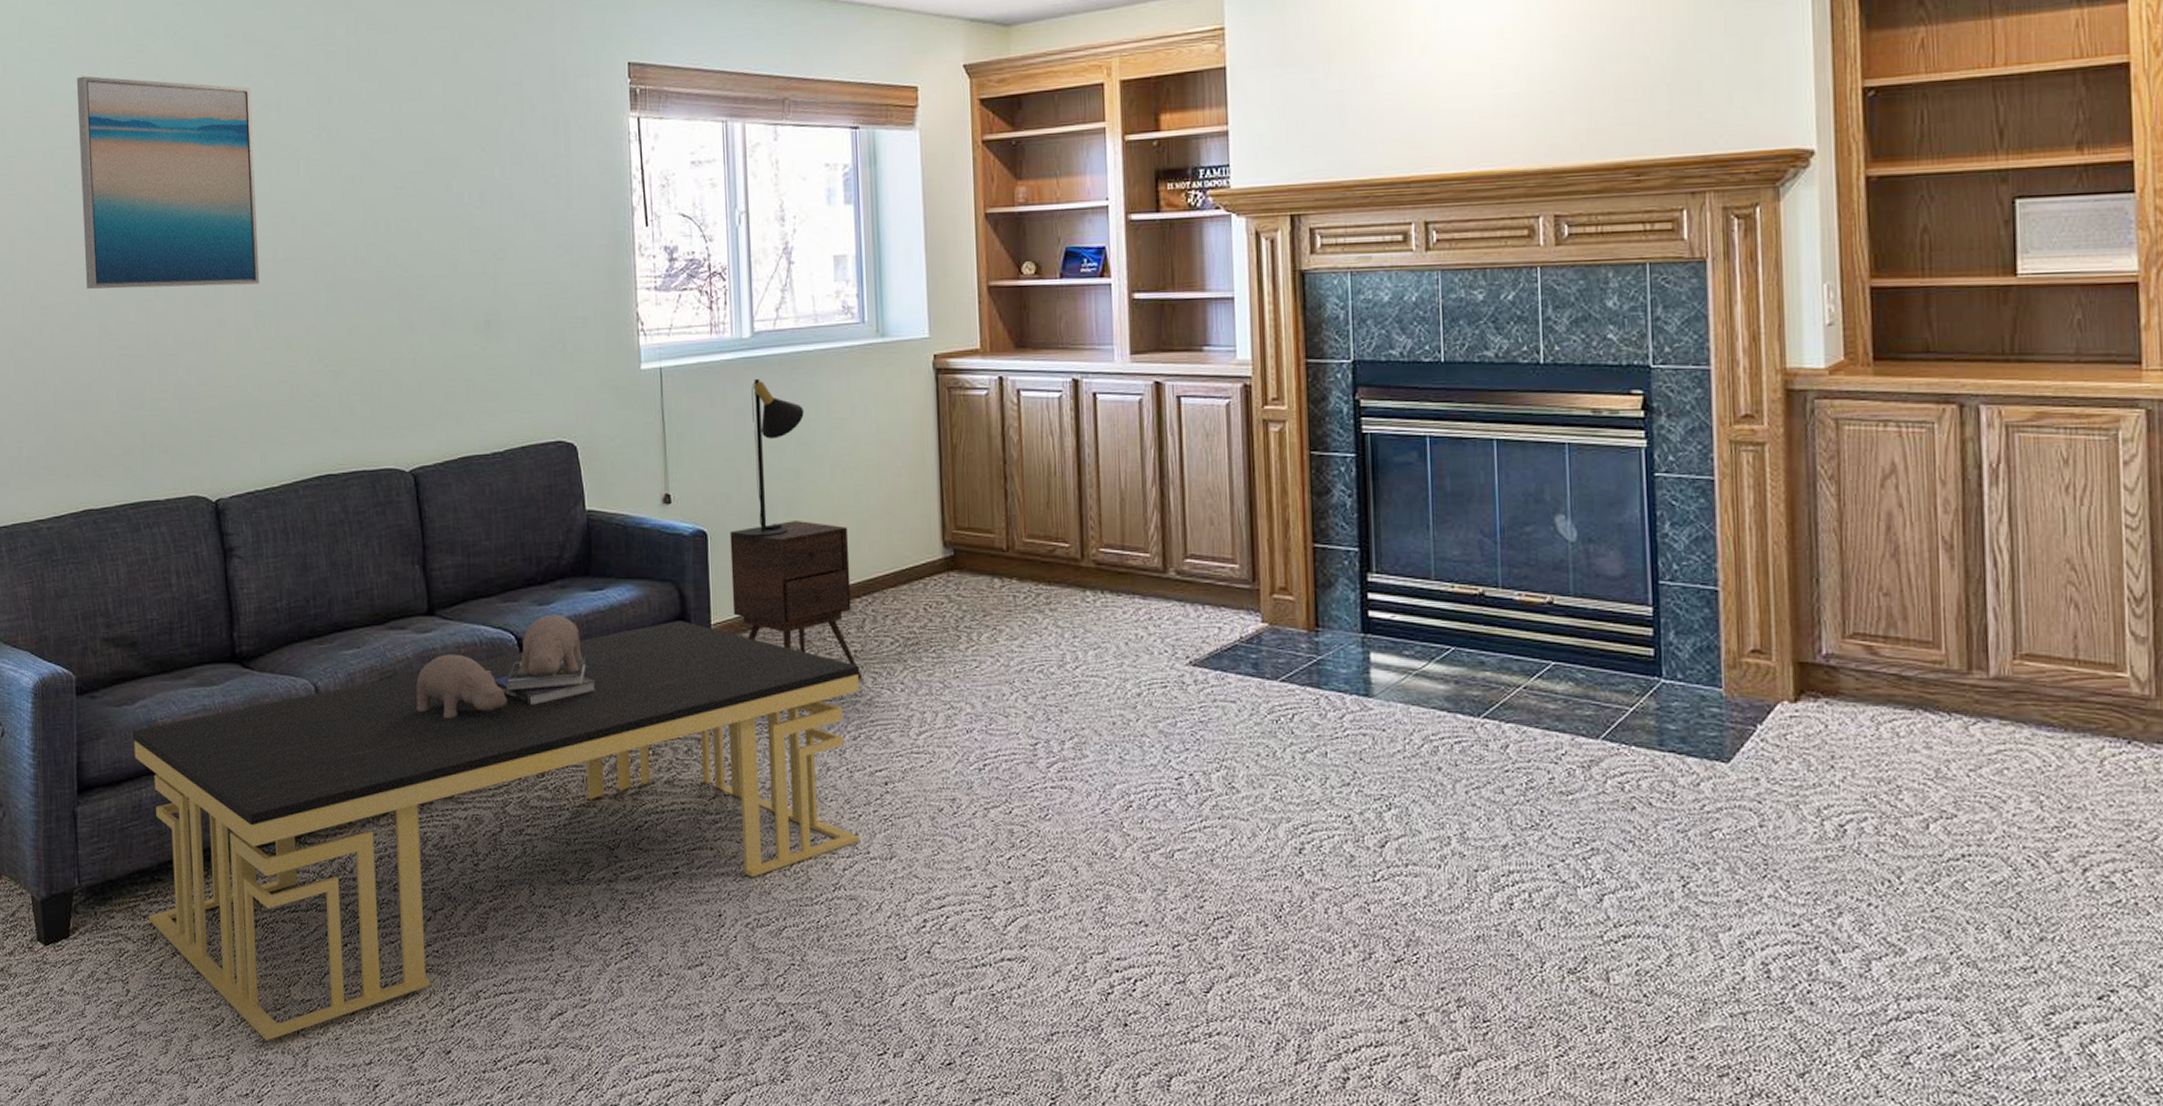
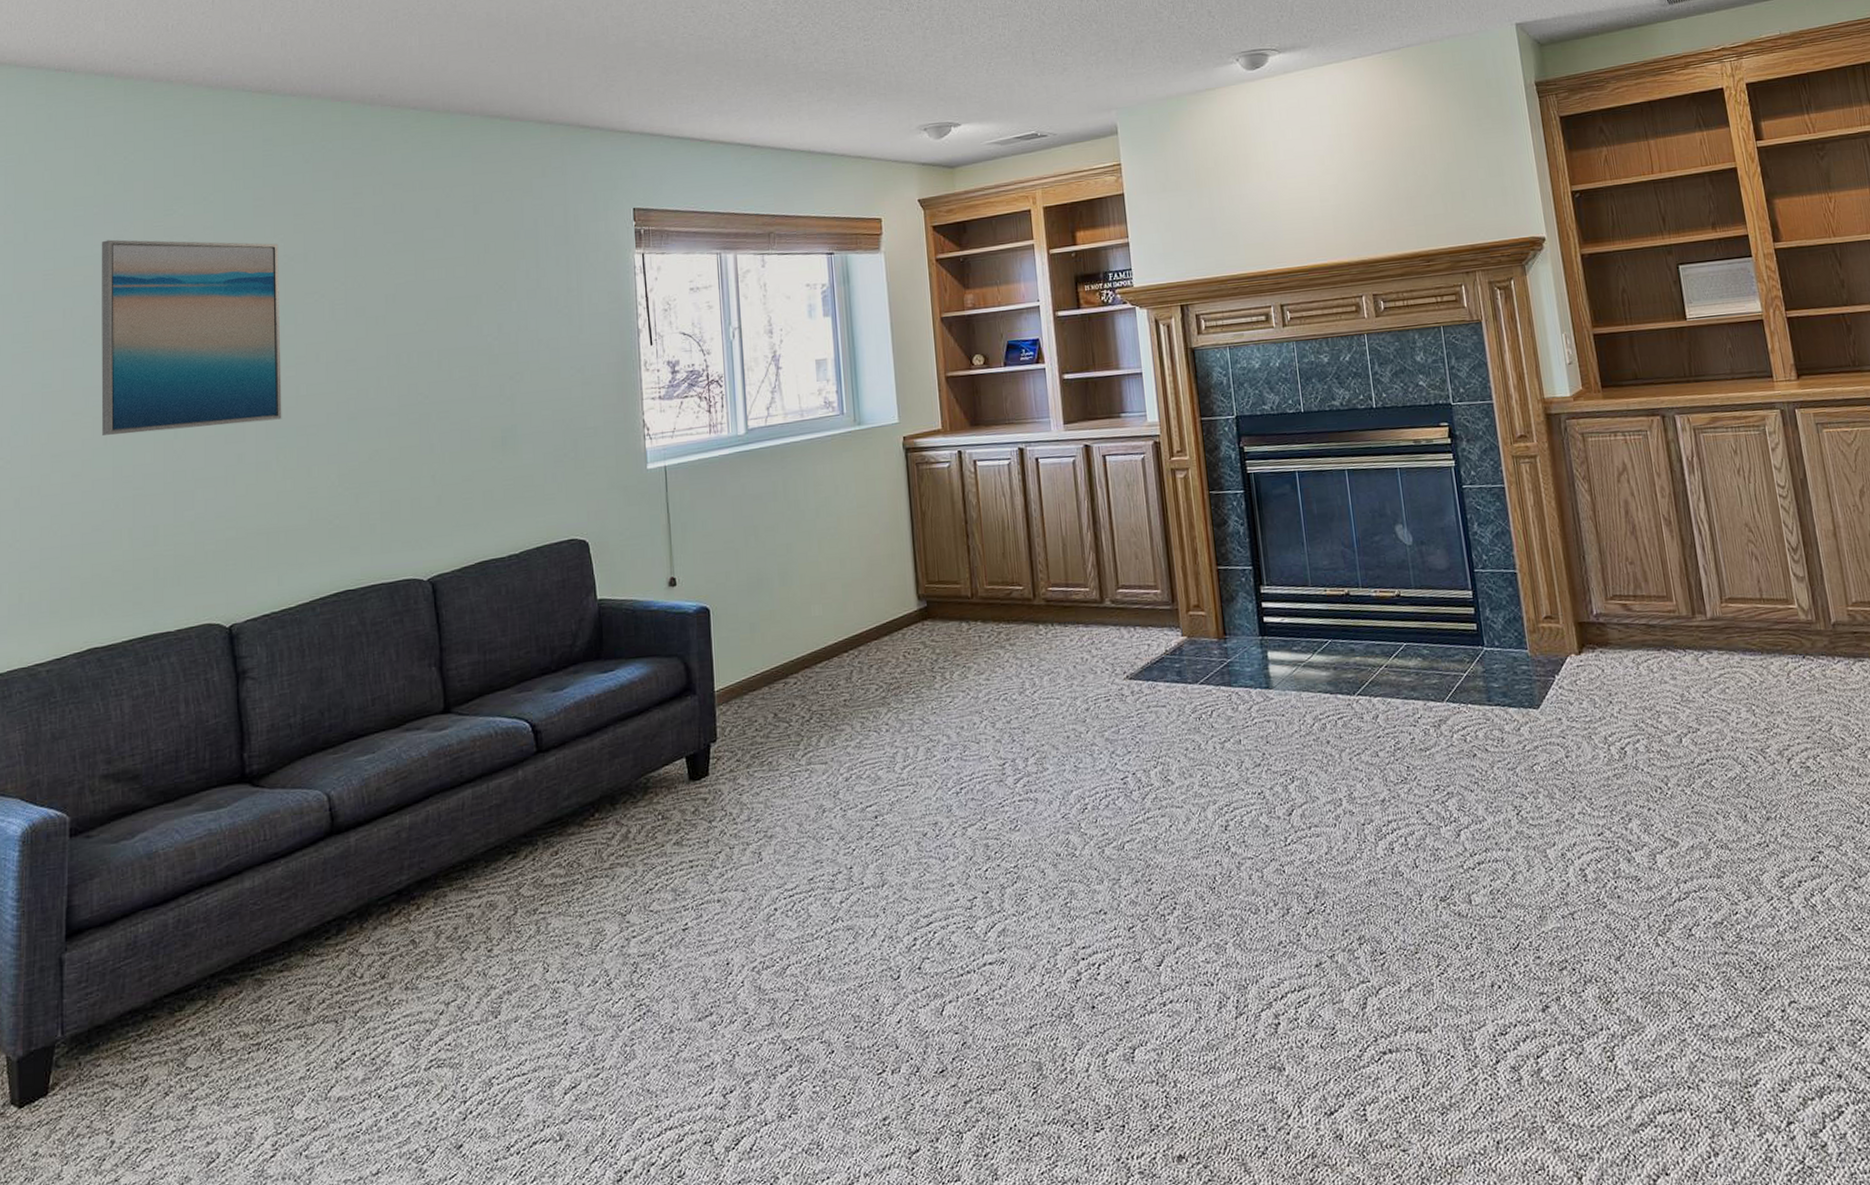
coffee table: present [132,614,860,1042] -> none [130,691,855,1170]
side table: present [730,521,863,681] -> none [730,589,852,727]
table lamp: present [740,378,804,538] -> none [739,468,794,609]

